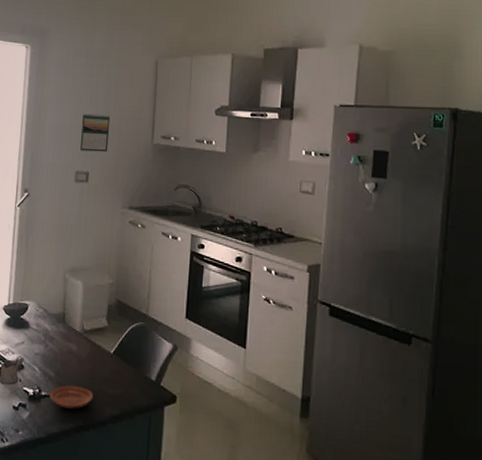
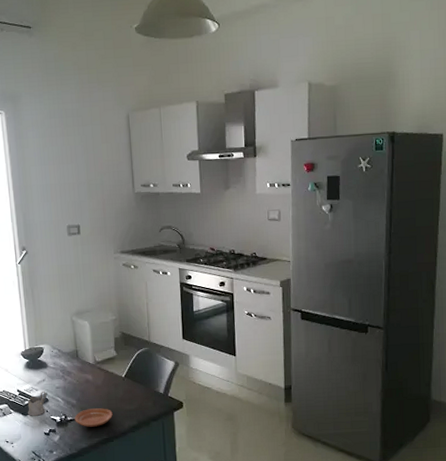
calendar: present [80,113,111,152] -> none [65,171,94,207]

